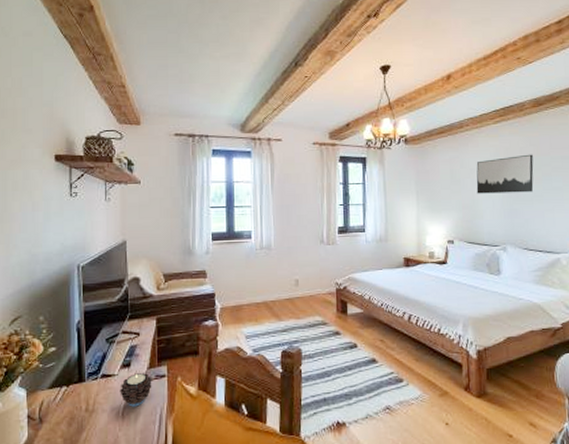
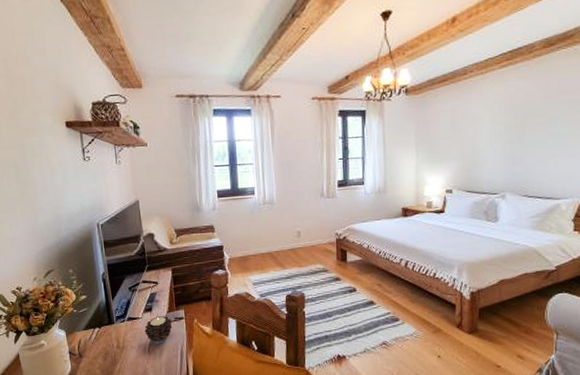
wall art: present [476,154,534,194] -> none [478,99,539,143]

